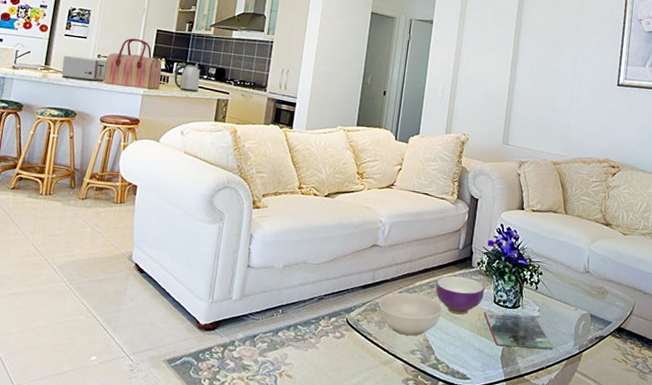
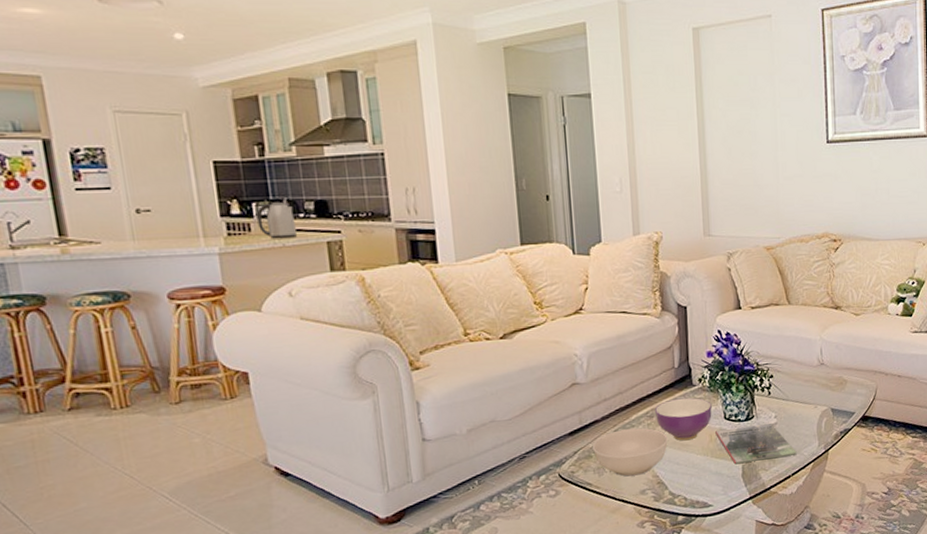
toaster: present [61,55,107,83] -> none [84,215,157,251]
handbag: present [103,38,162,90] -> none [150,179,240,248]

